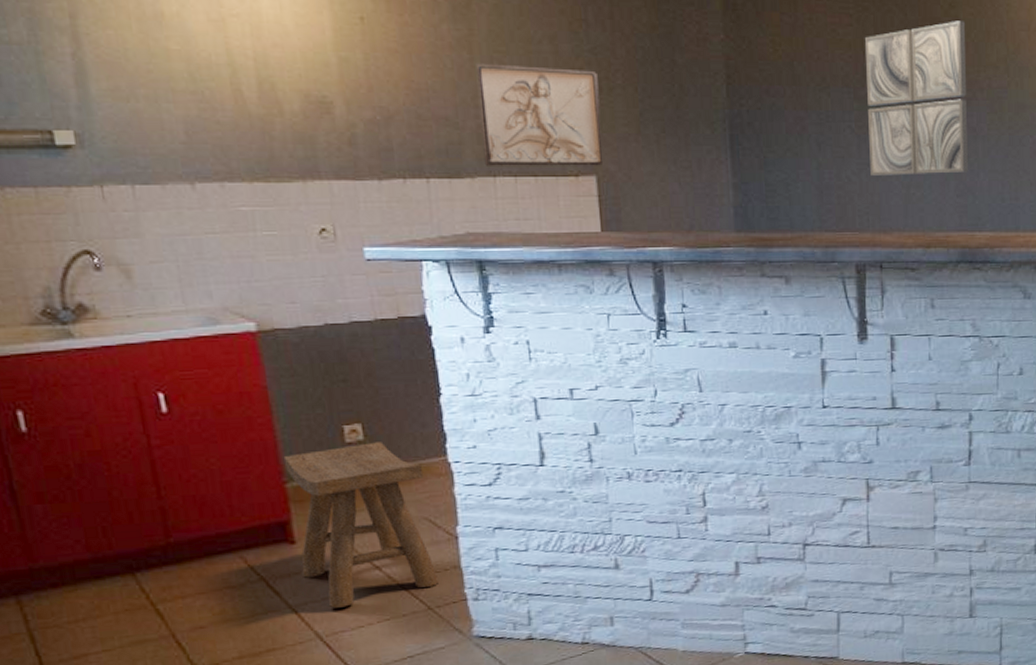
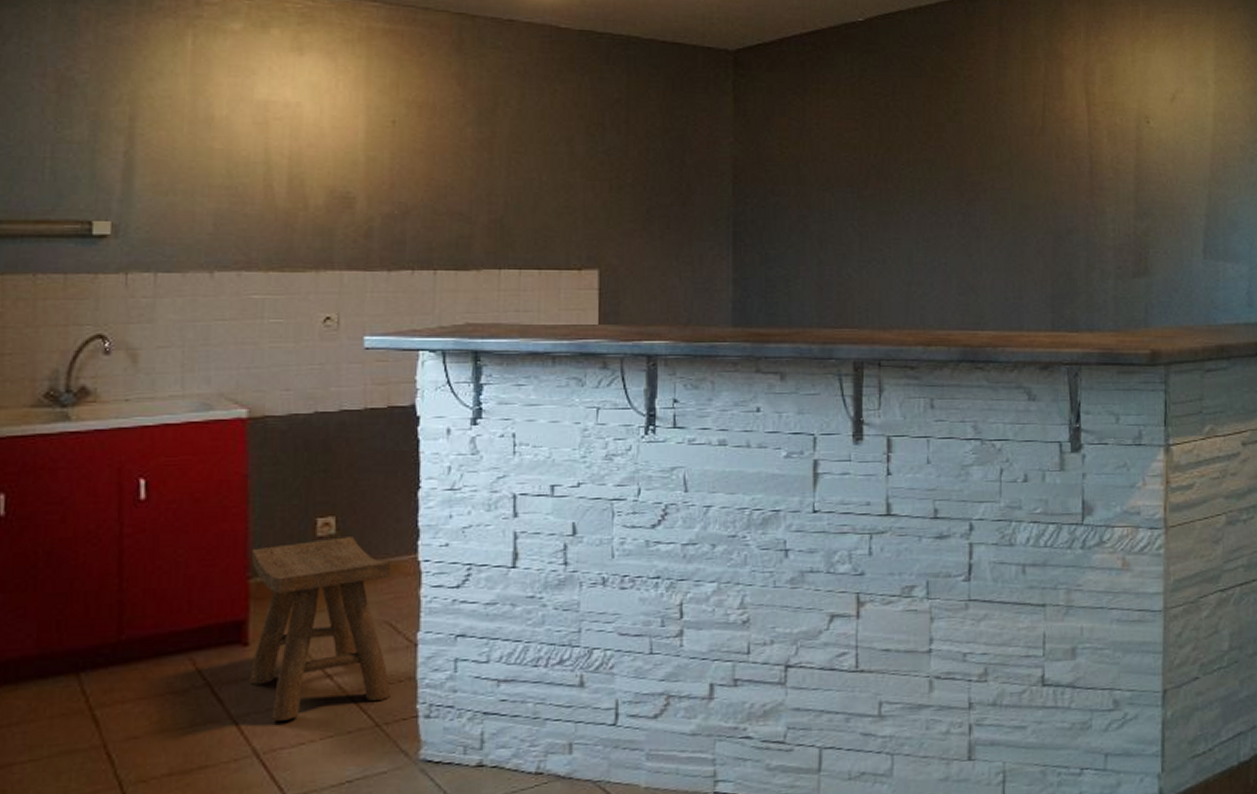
relief panel: present [475,63,603,166] -> none [491,163,609,260]
wall art: present [864,21,968,176] -> none [869,126,970,273]

